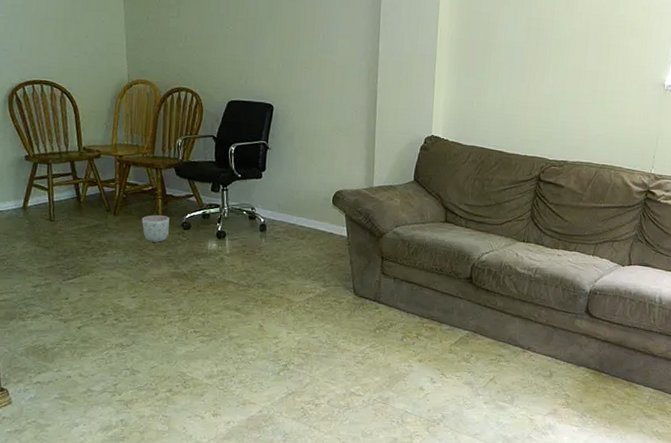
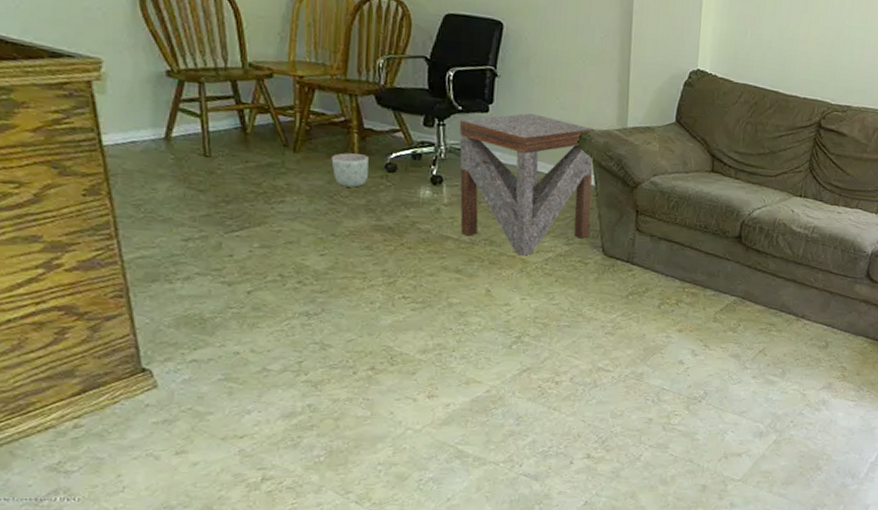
side table: none [239,178,346,297] -> present [459,113,594,256]

